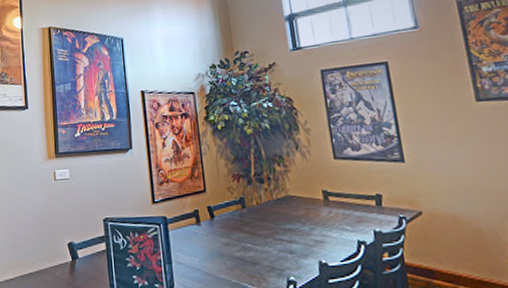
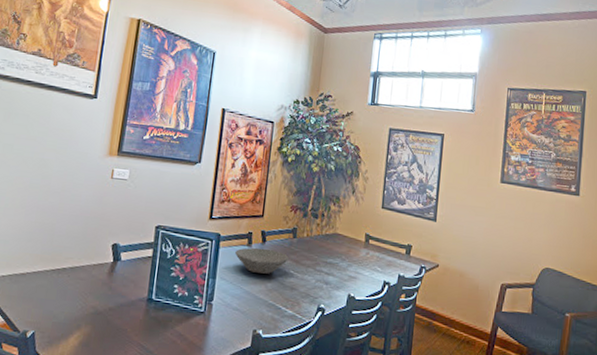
bowl: none [185,224,243,252] -> present [235,247,289,274]

